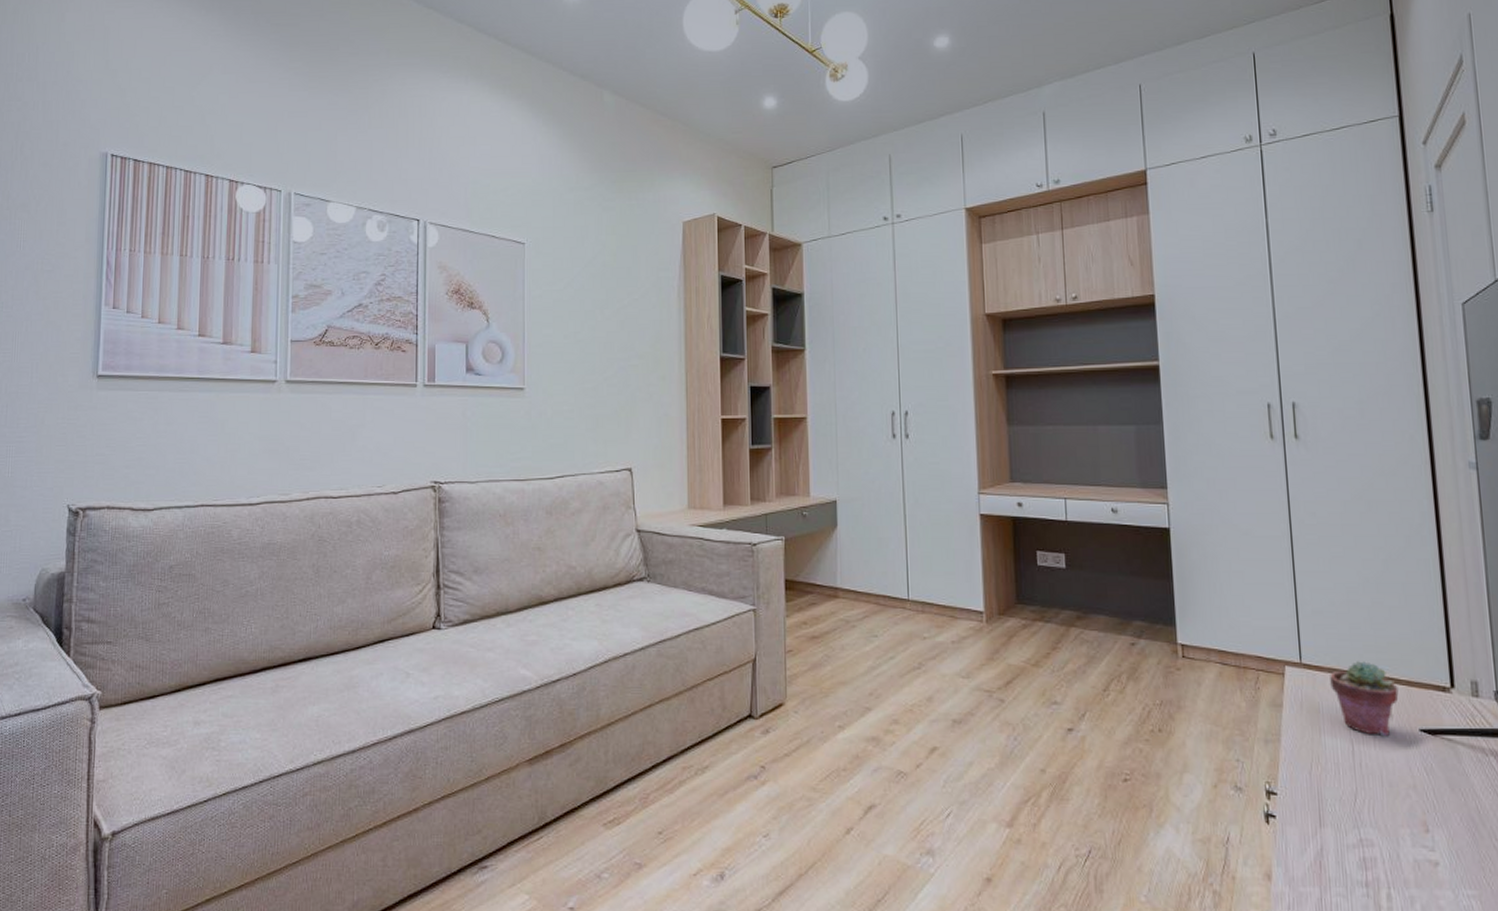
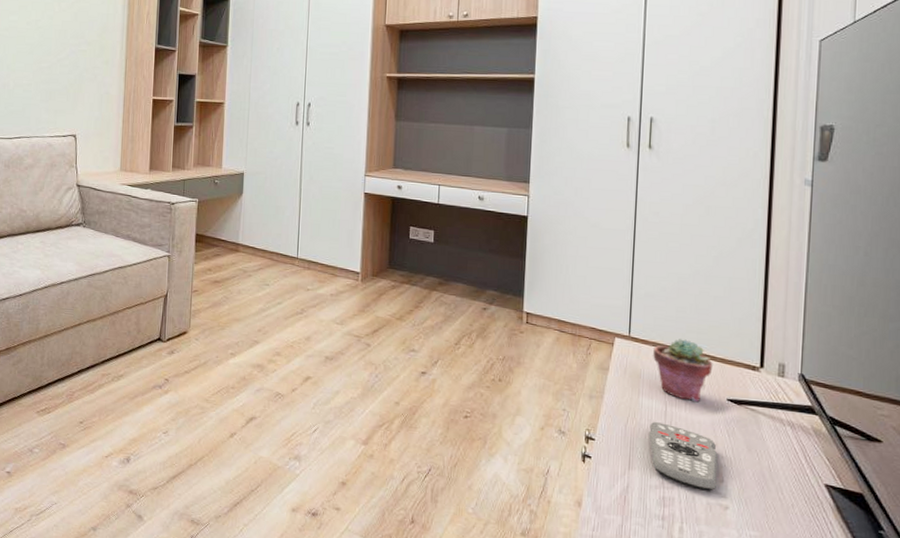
remote control: none [1337,766,1422,845] -> present [649,422,718,491]

